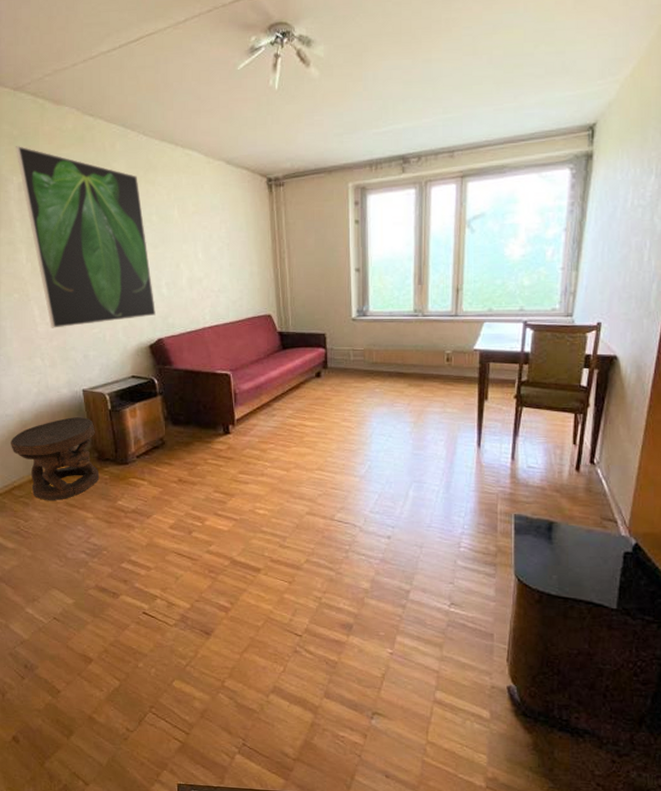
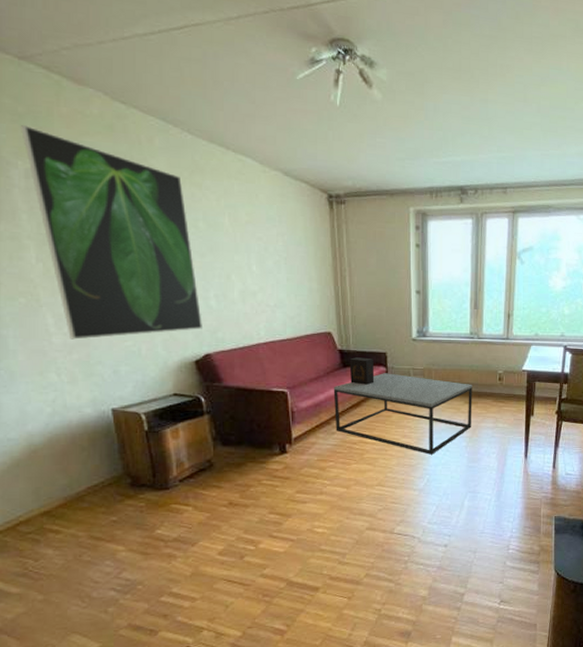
side table: present [10,417,100,500] -> none [13,440,133,535]
coffee table: none [273,354,417,440] -> present [333,373,472,455]
decorative box: none [289,339,314,367] -> present [349,357,375,385]

